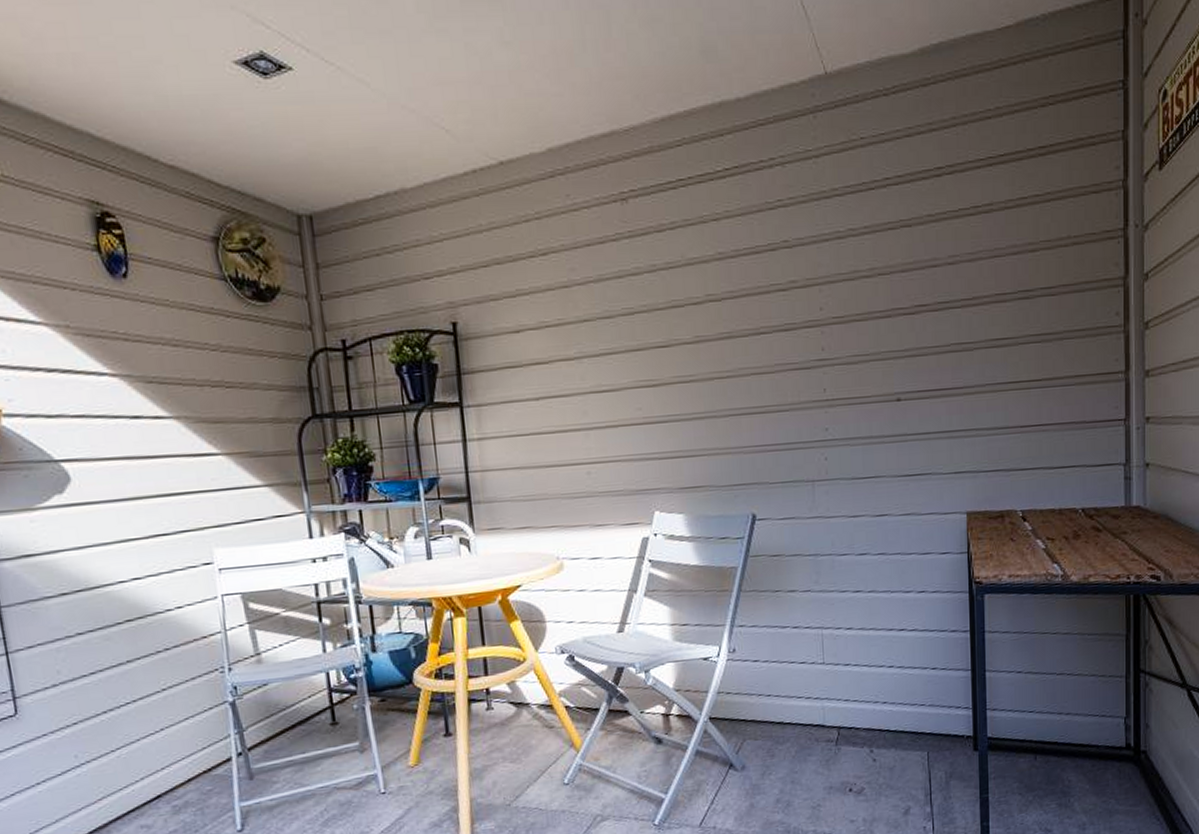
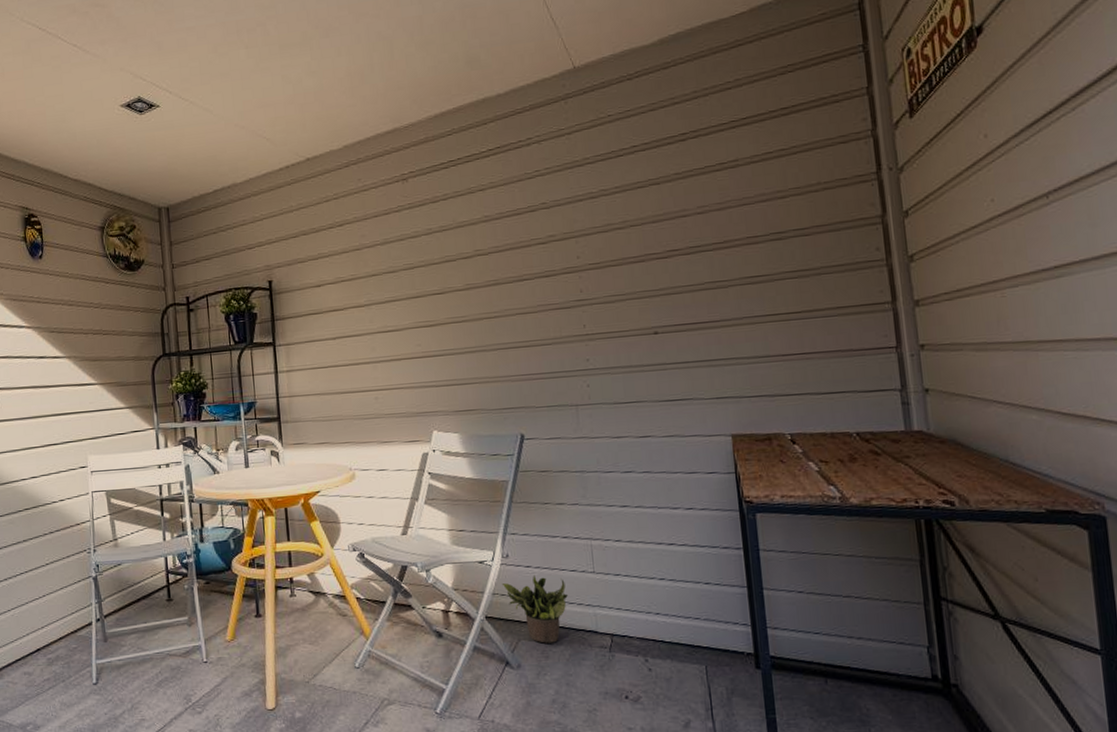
potted plant: none [727,670,797,742] -> present [501,575,569,643]

